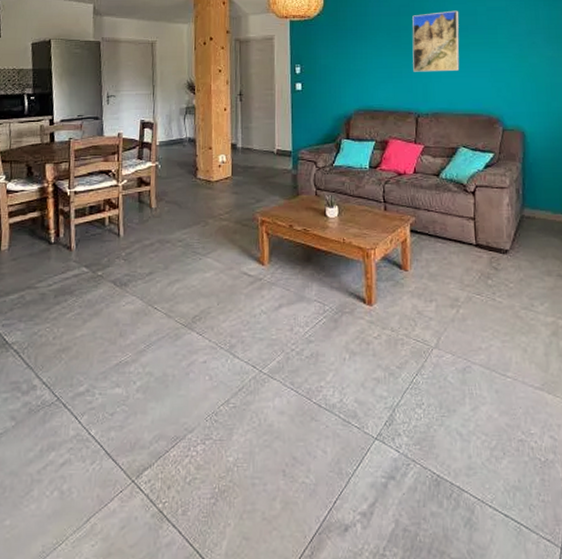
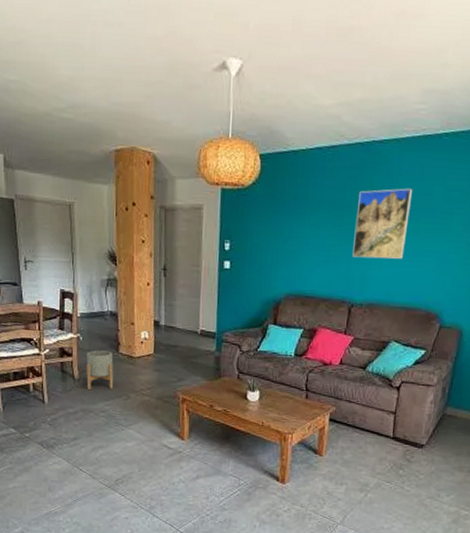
planter: none [163,177,191,219] -> present [86,350,113,390]

